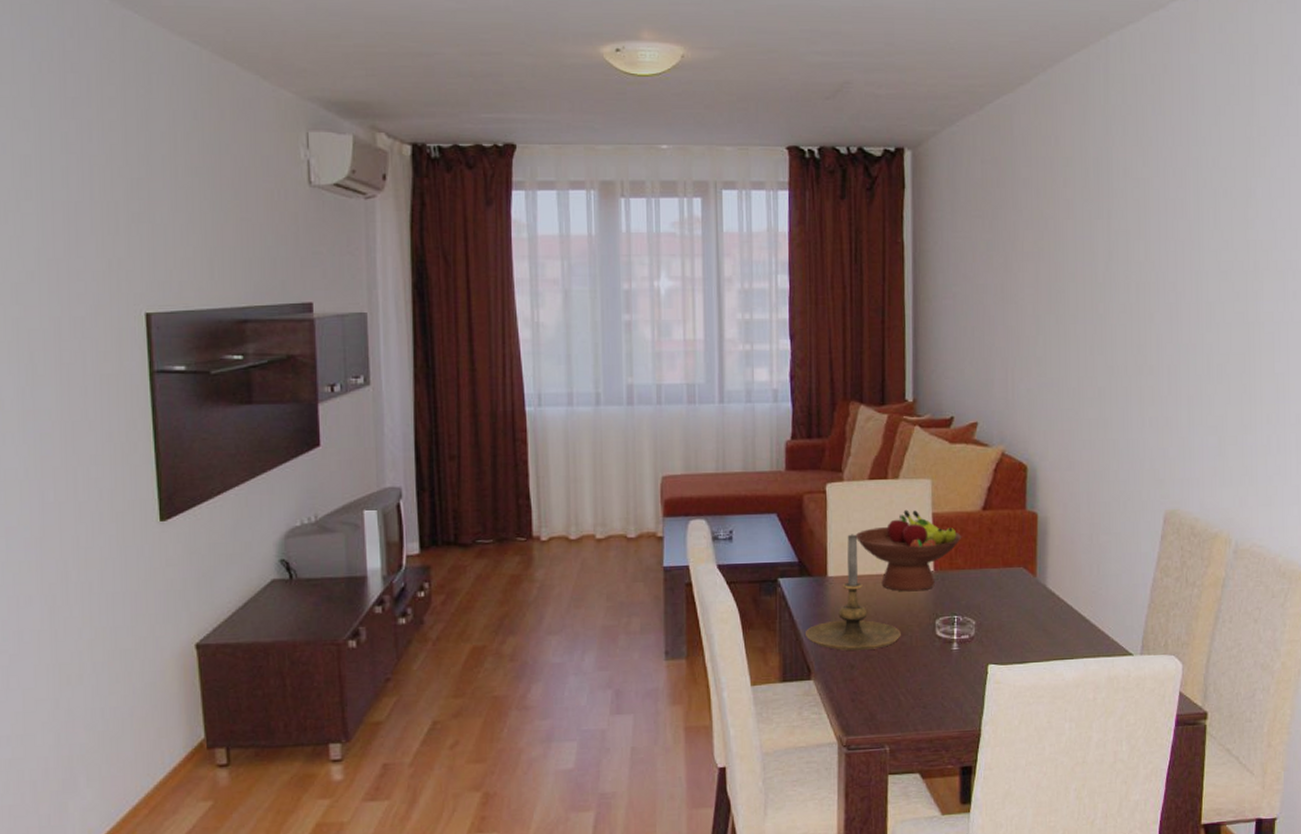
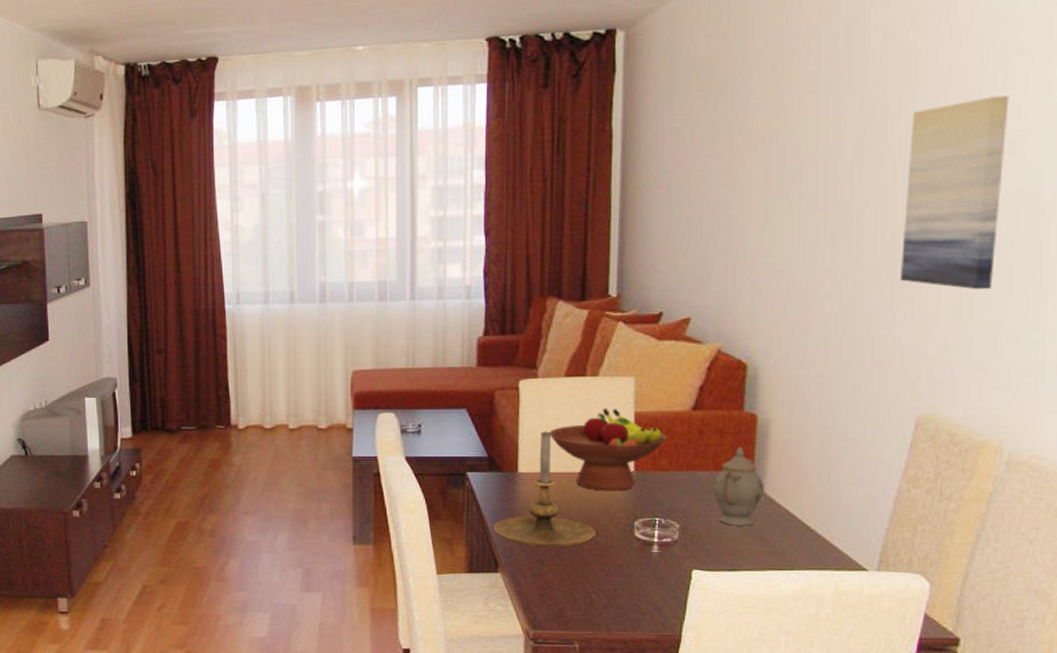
teapot: none [1002,543,1047,620] -> present [712,446,765,526]
wall art: none [1146,231,1220,398] -> present [901,95,1010,289]

